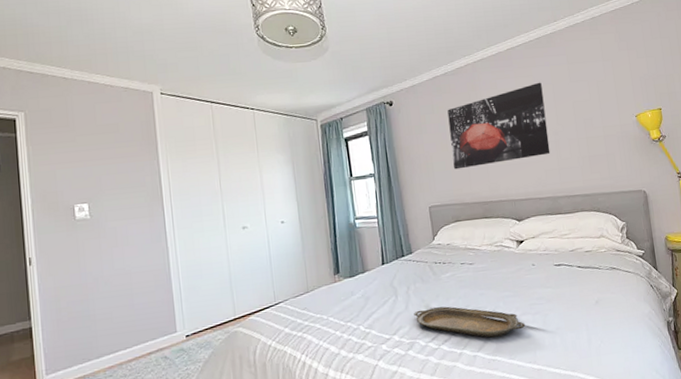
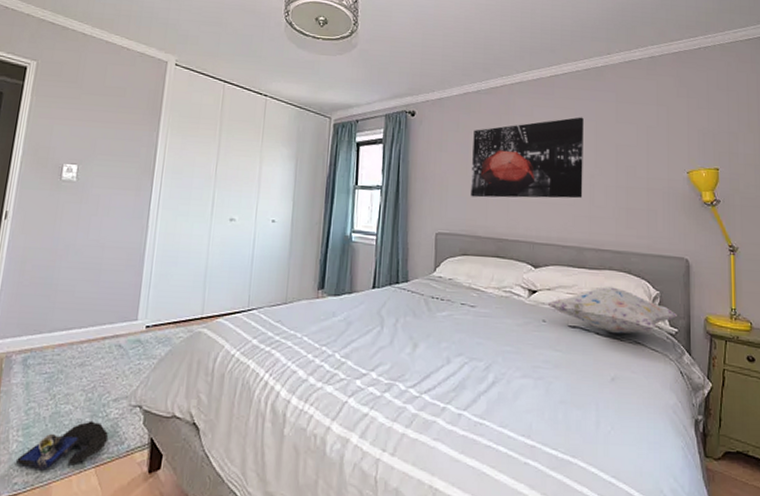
serving tray: present [414,306,526,338] -> none [398,348,525,397]
decorative pillow: none [534,225,643,265] -> present [547,287,678,334]

